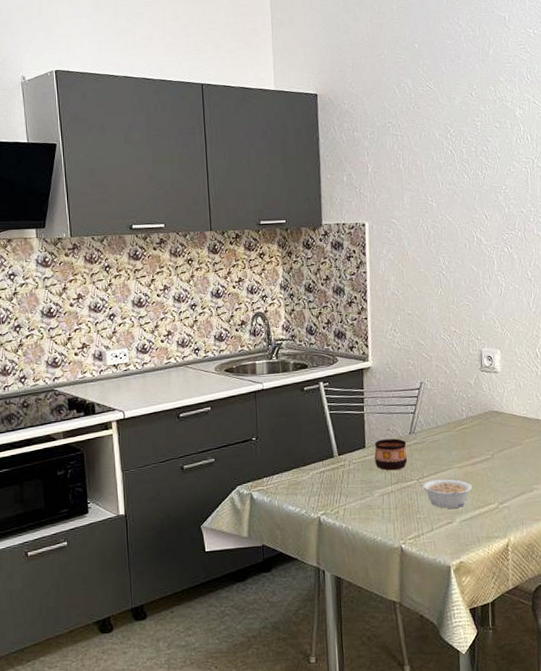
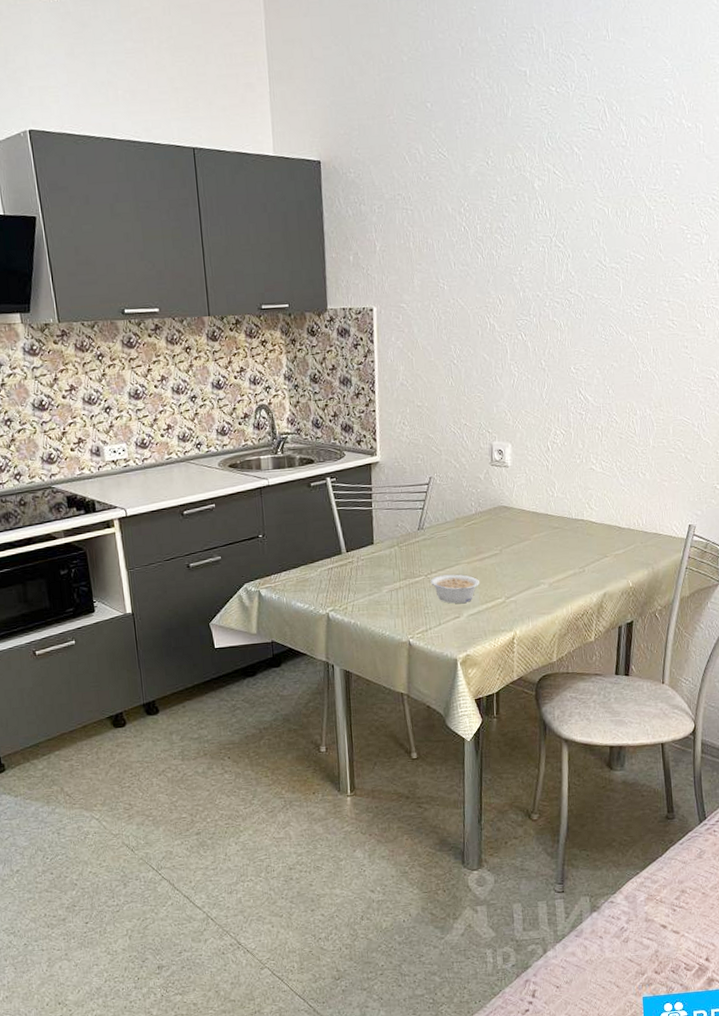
cup: present [374,438,407,471] -> none [383,534,415,567]

